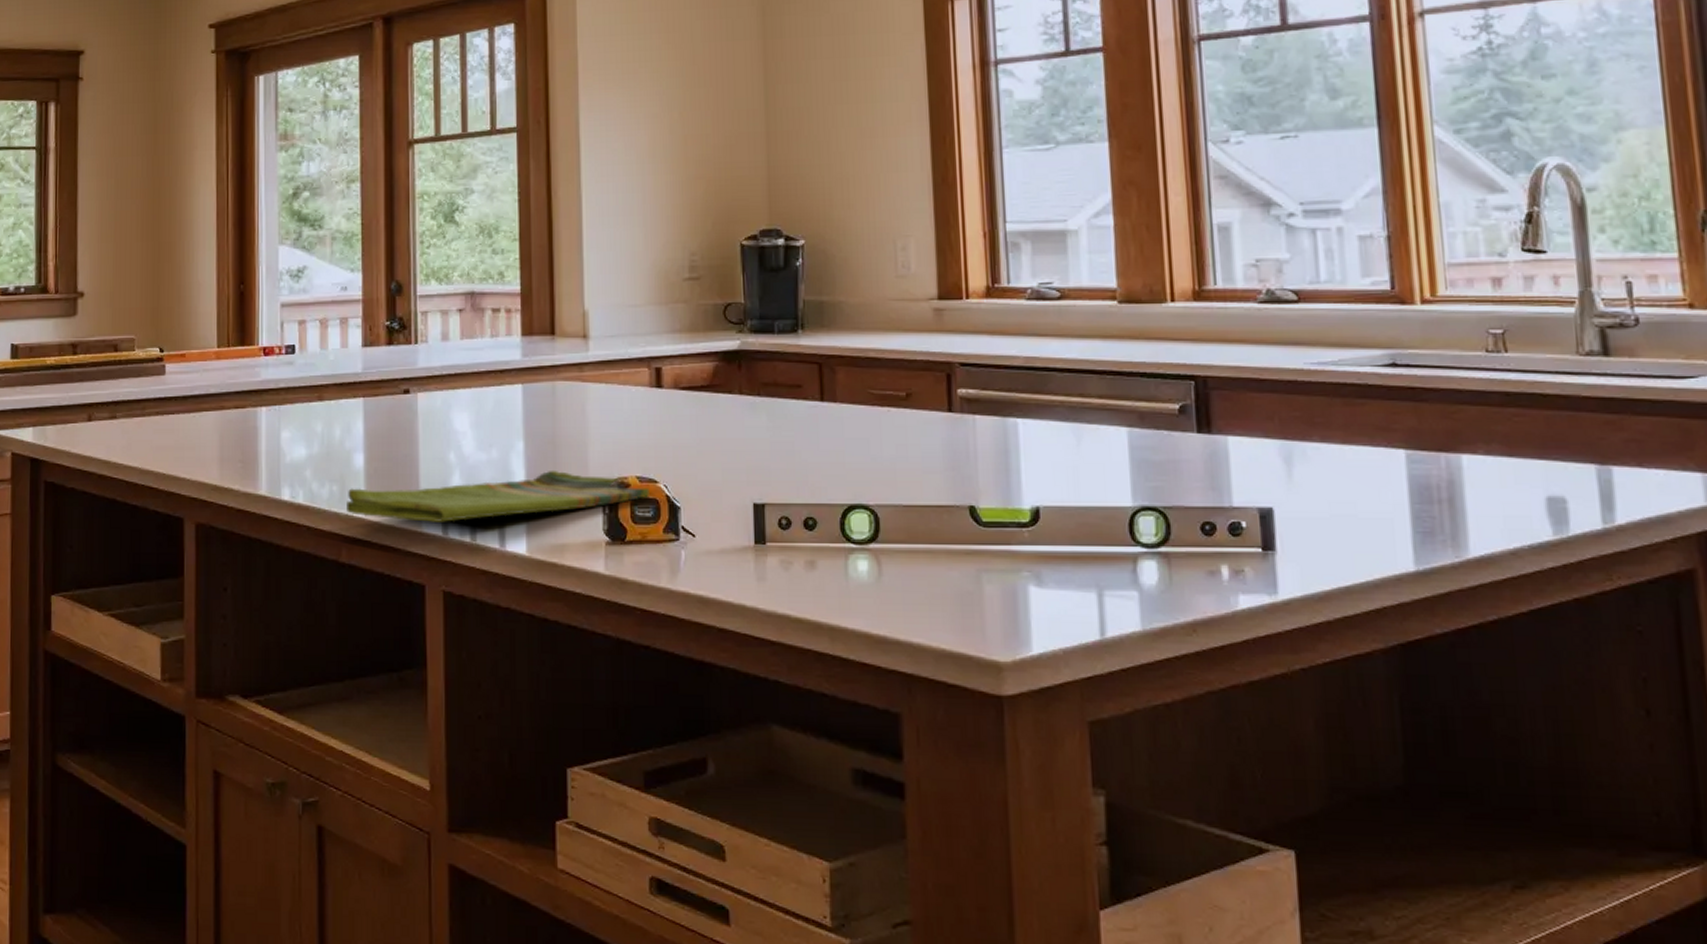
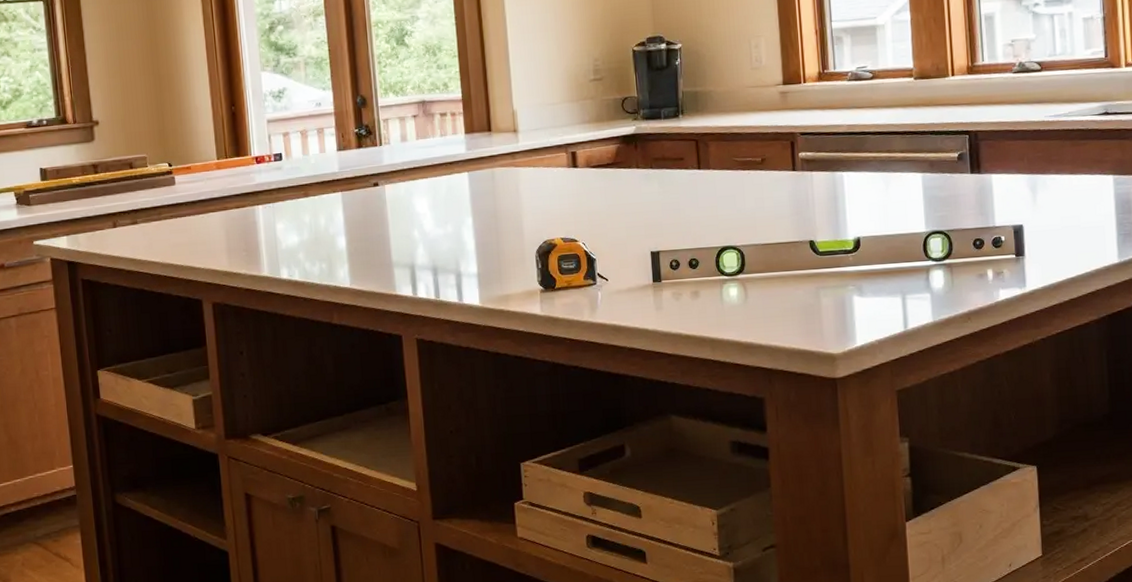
dish towel: present [347,470,649,522] -> none [334,237,572,287]

